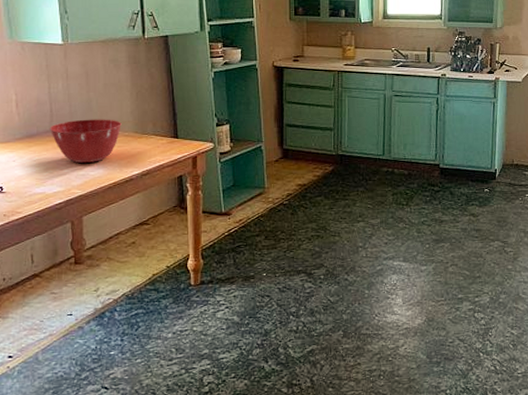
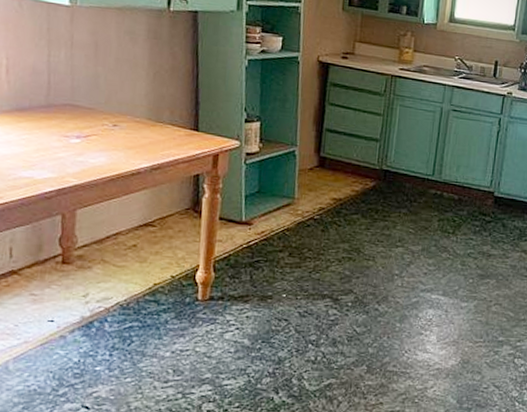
mixing bowl: present [49,119,122,163] -> none [45,96,133,149]

